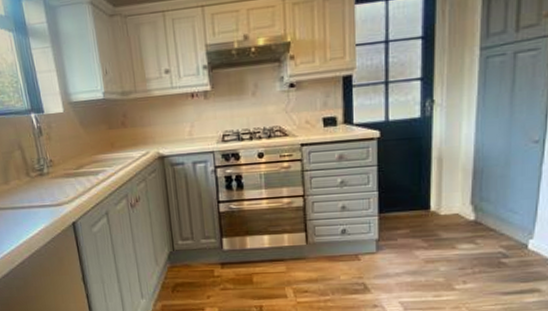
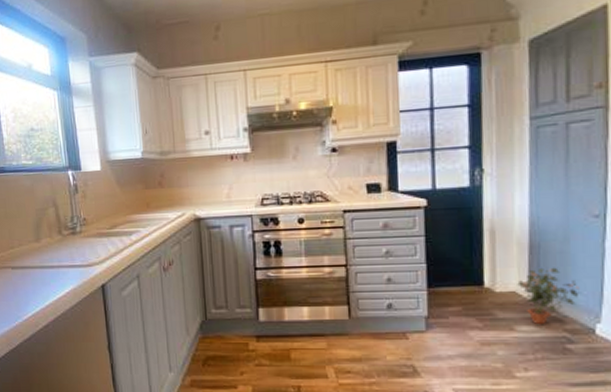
potted plant: none [460,190,516,243] -> present [517,267,579,325]

